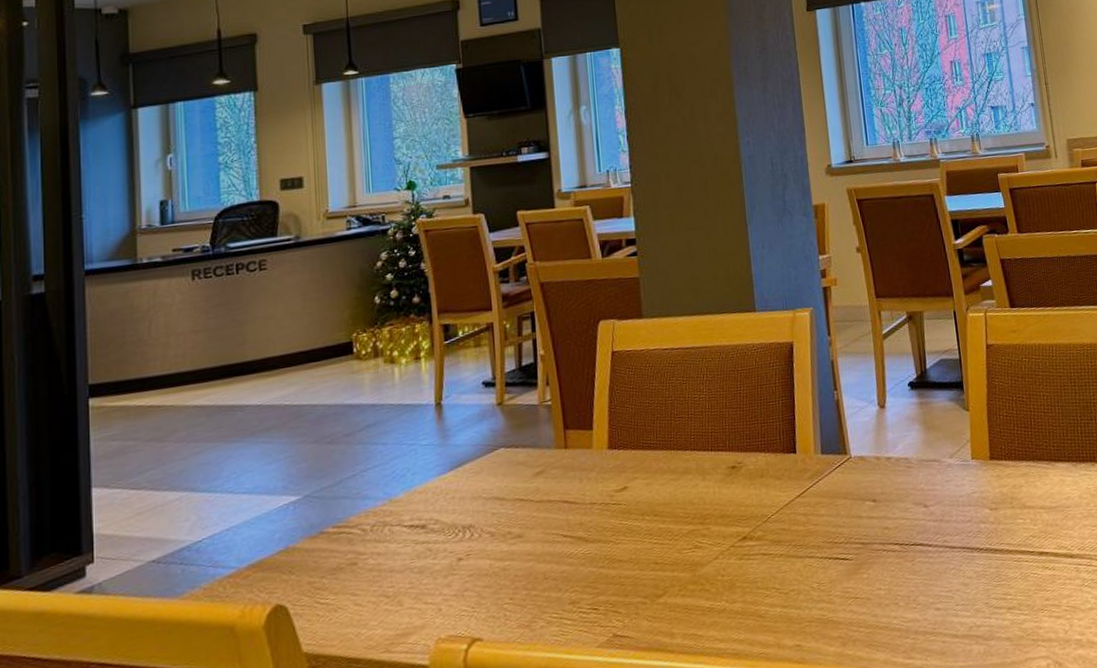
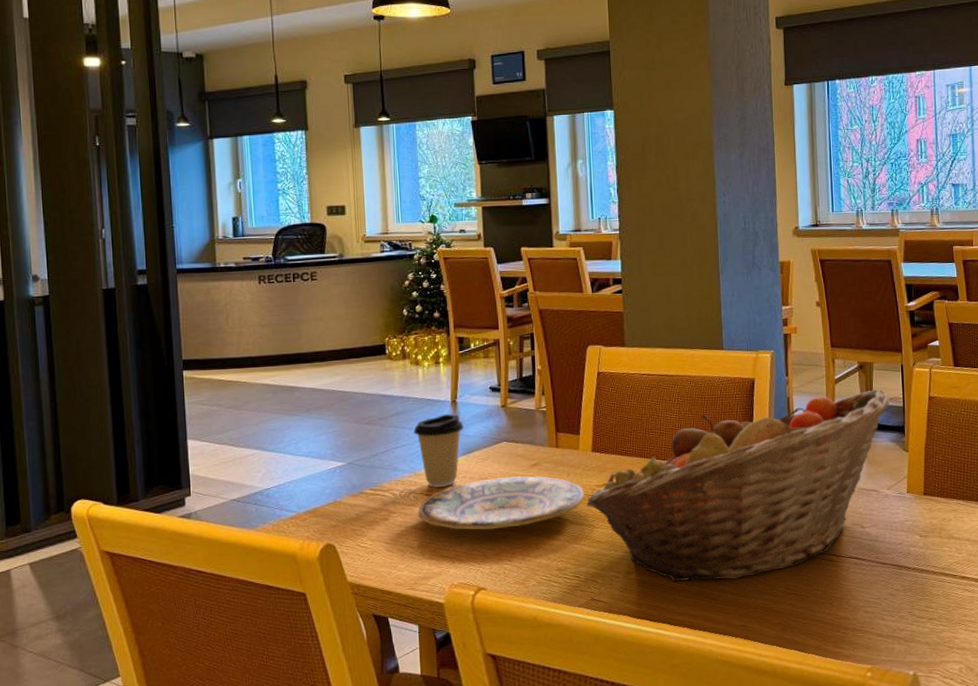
coffee cup: none [389,420,451,516] -> present [414,414,463,488]
plate: none [394,486,602,567] -> present [418,476,585,530]
fruit basket: none [604,341,945,600] -> present [587,389,890,581]

